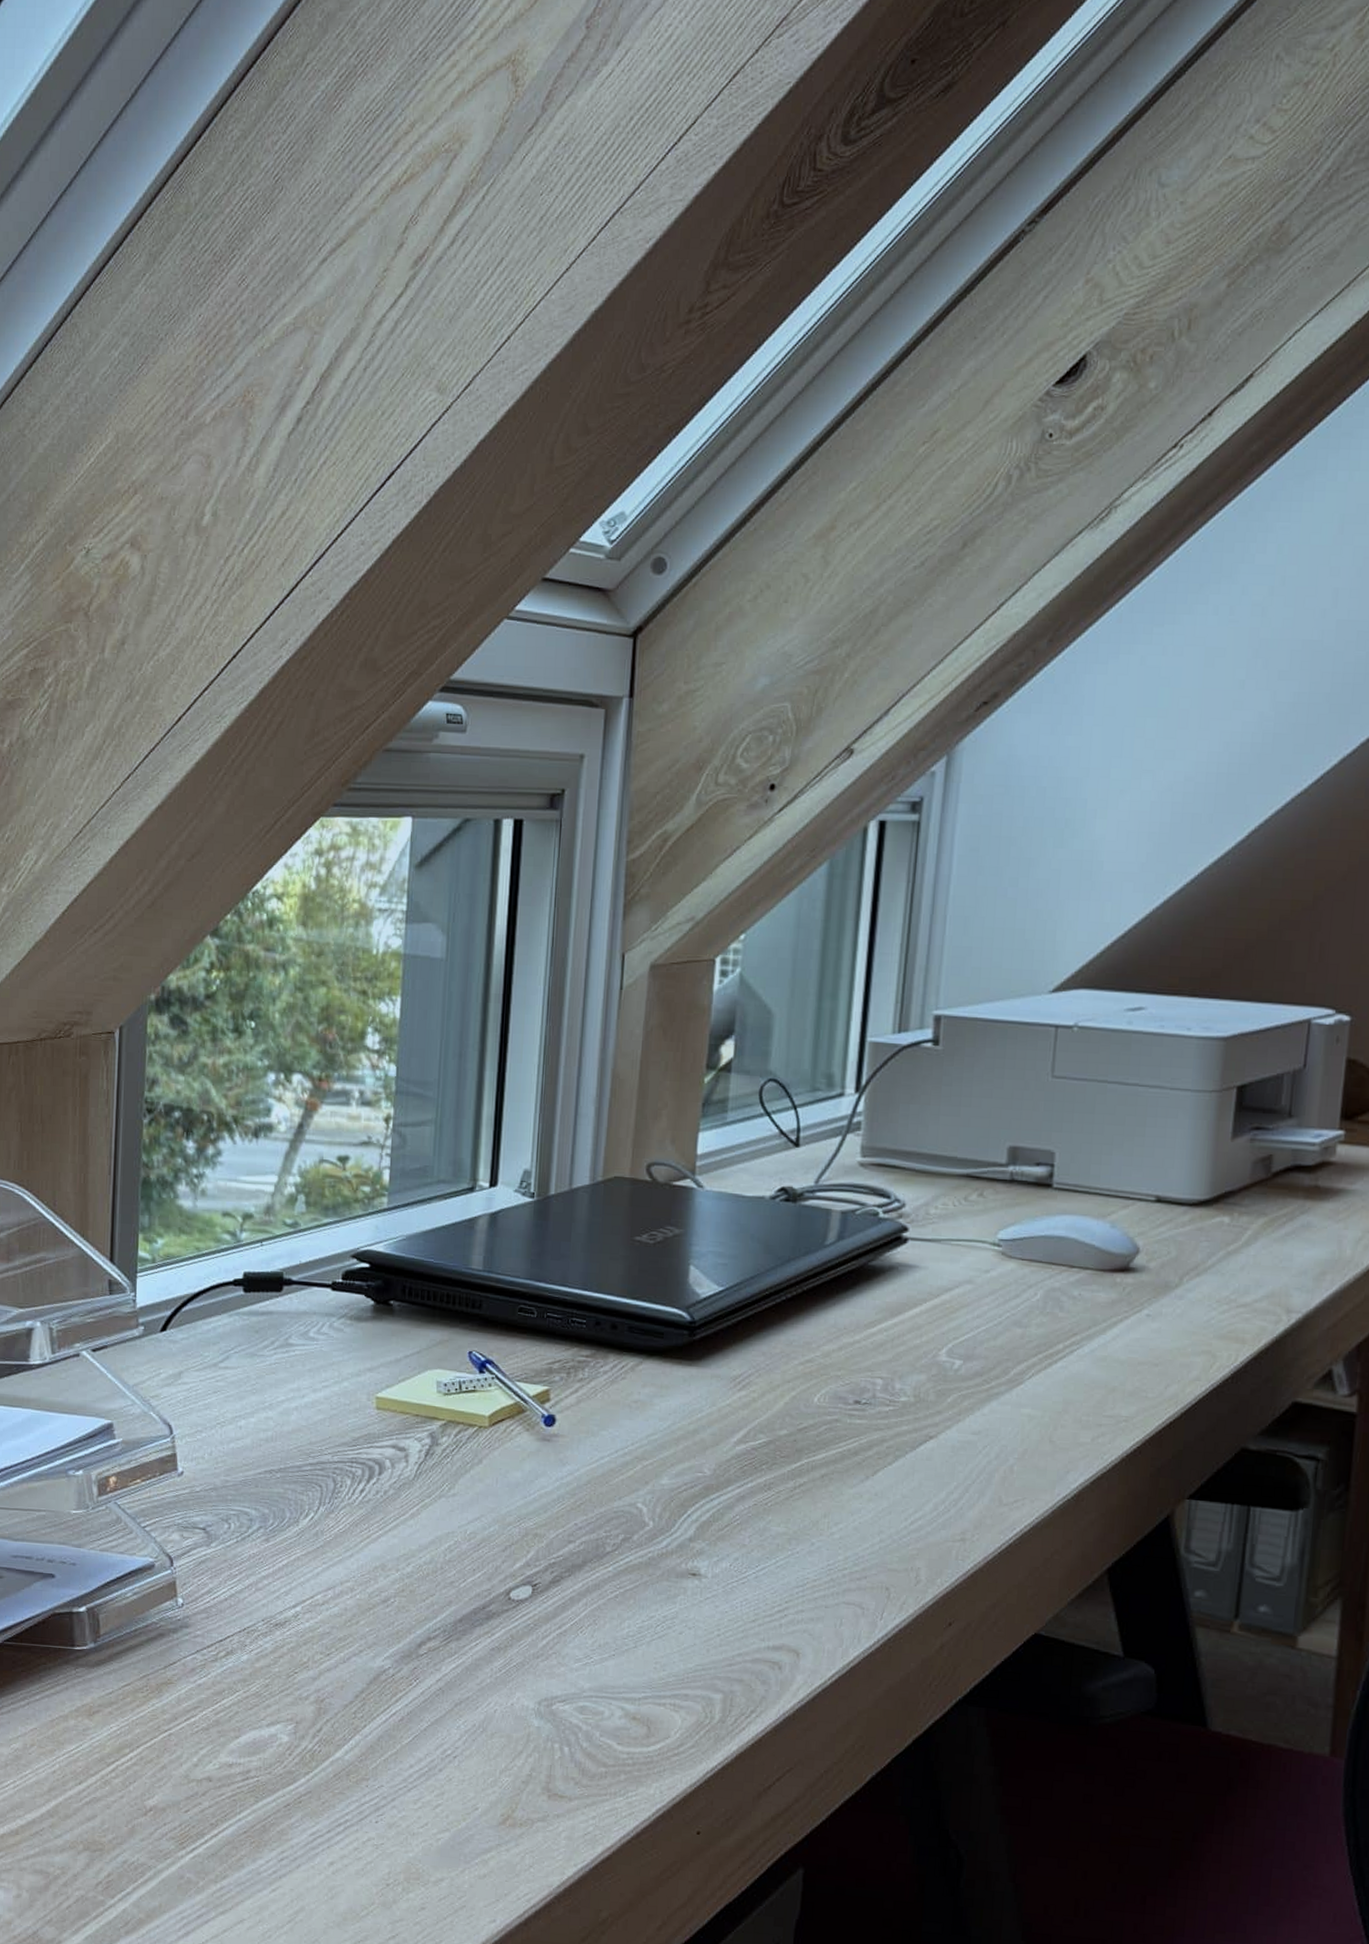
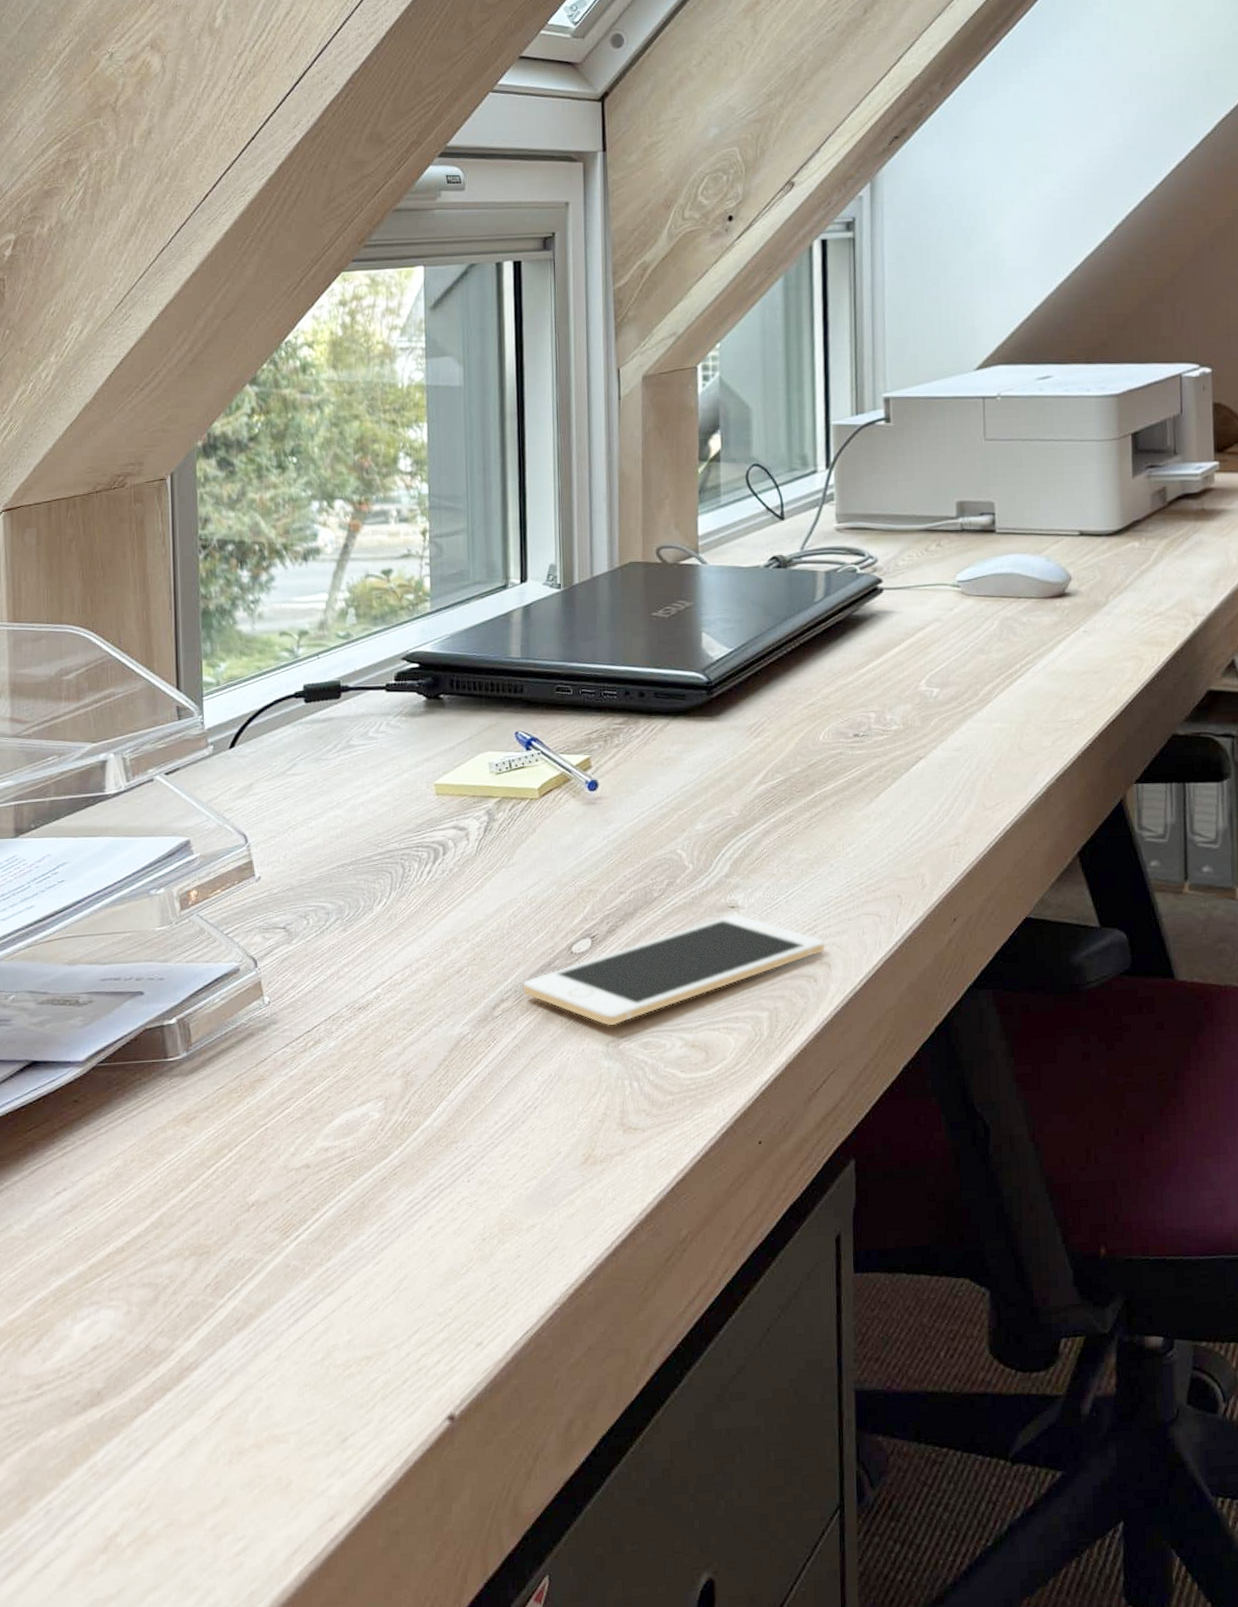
cell phone: none [453,1582,795,1684] -> present [522,914,825,1026]

